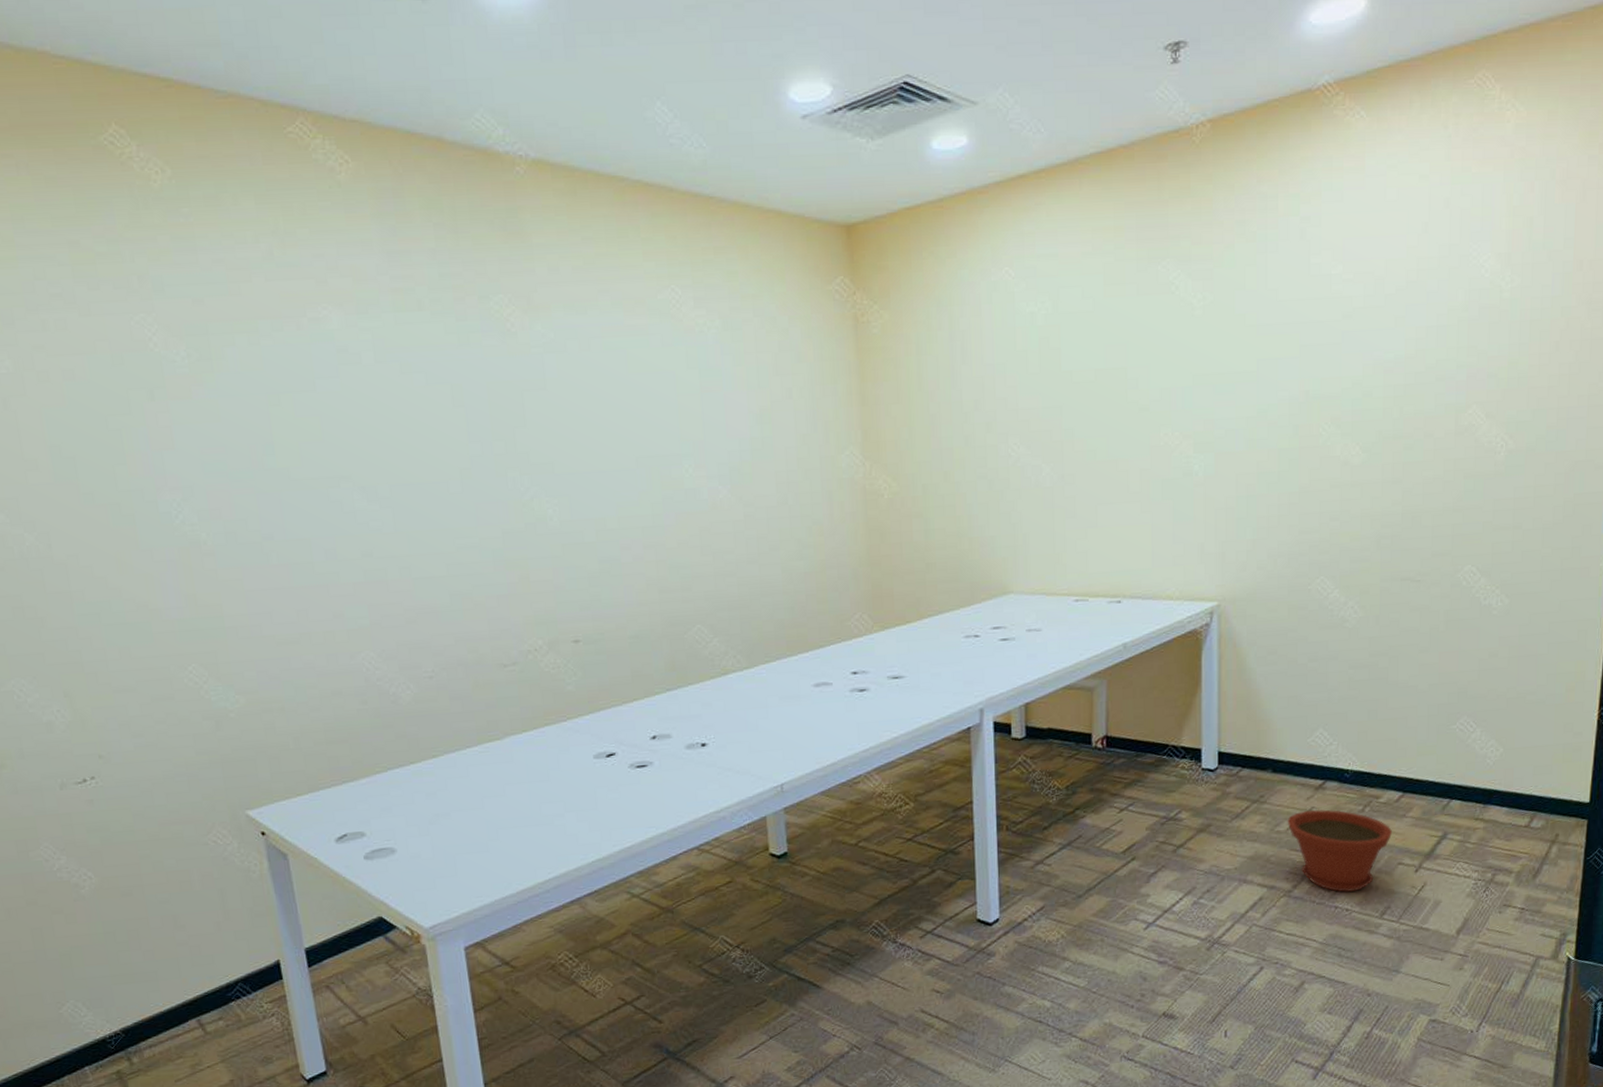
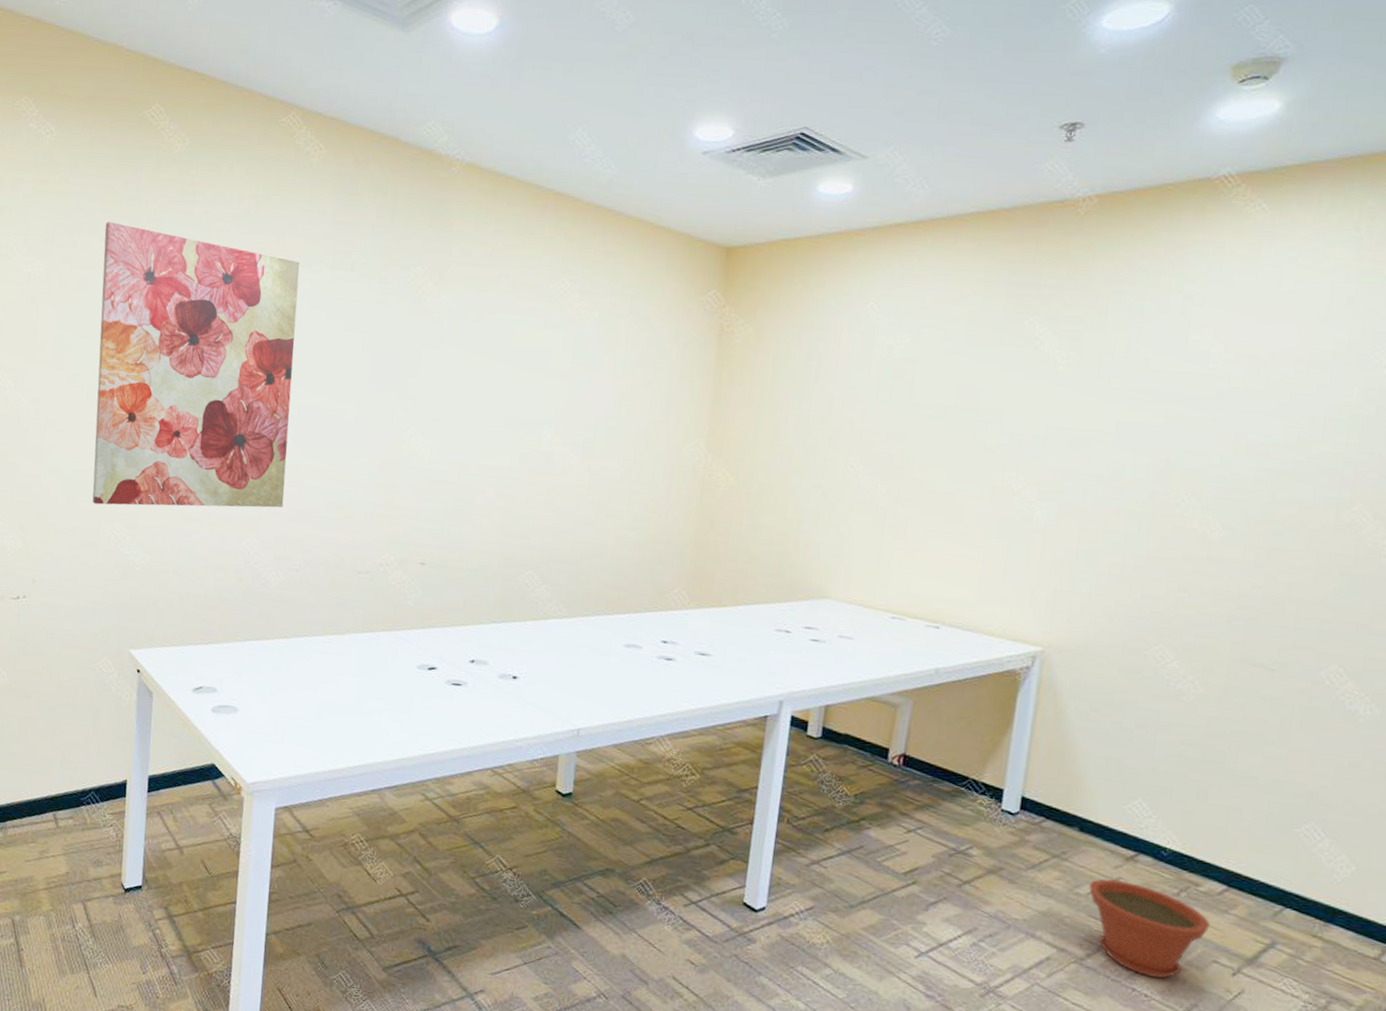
wall art: none [81,289,397,648] -> present [92,222,300,508]

